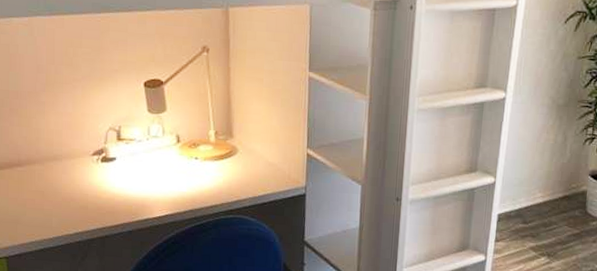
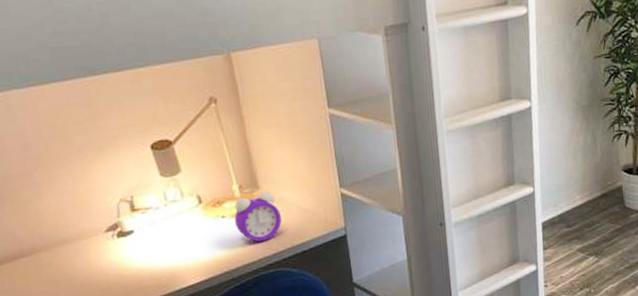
alarm clock: none [205,141,249,188] -> present [234,191,282,242]

